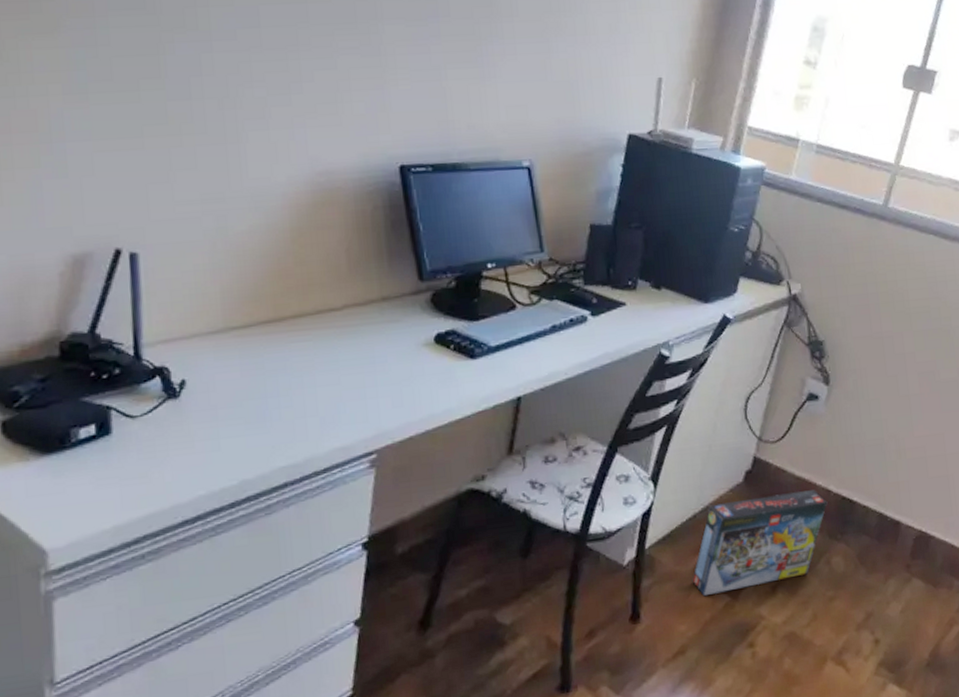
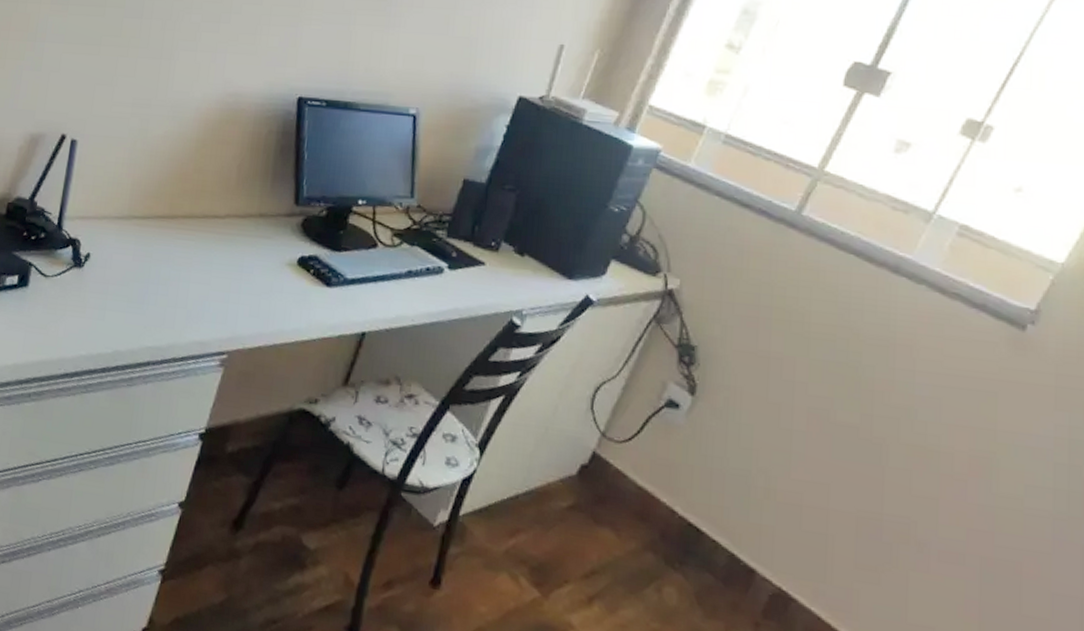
box: present [692,490,828,596] -> none [501,489,670,596]

